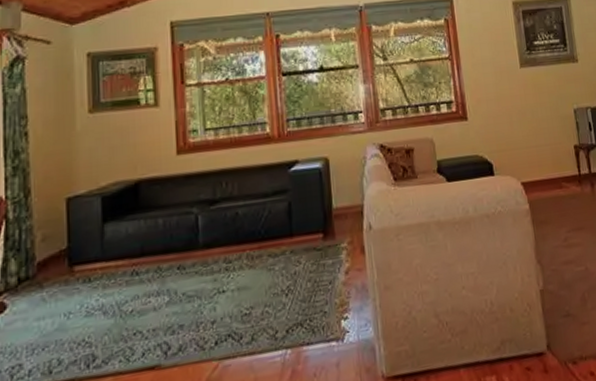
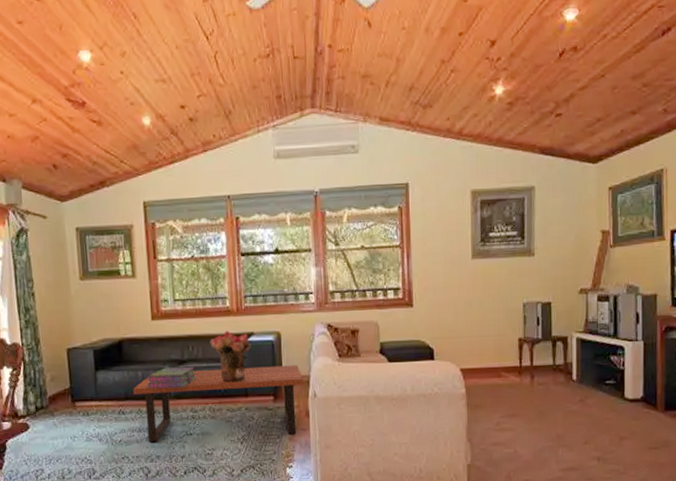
coffee table: none [151,193,357,309] -> present [133,365,304,443]
stack of books: none [170,206,231,239] -> present [147,366,196,389]
bouquet: none [247,160,295,222] -> present [210,330,251,382]

